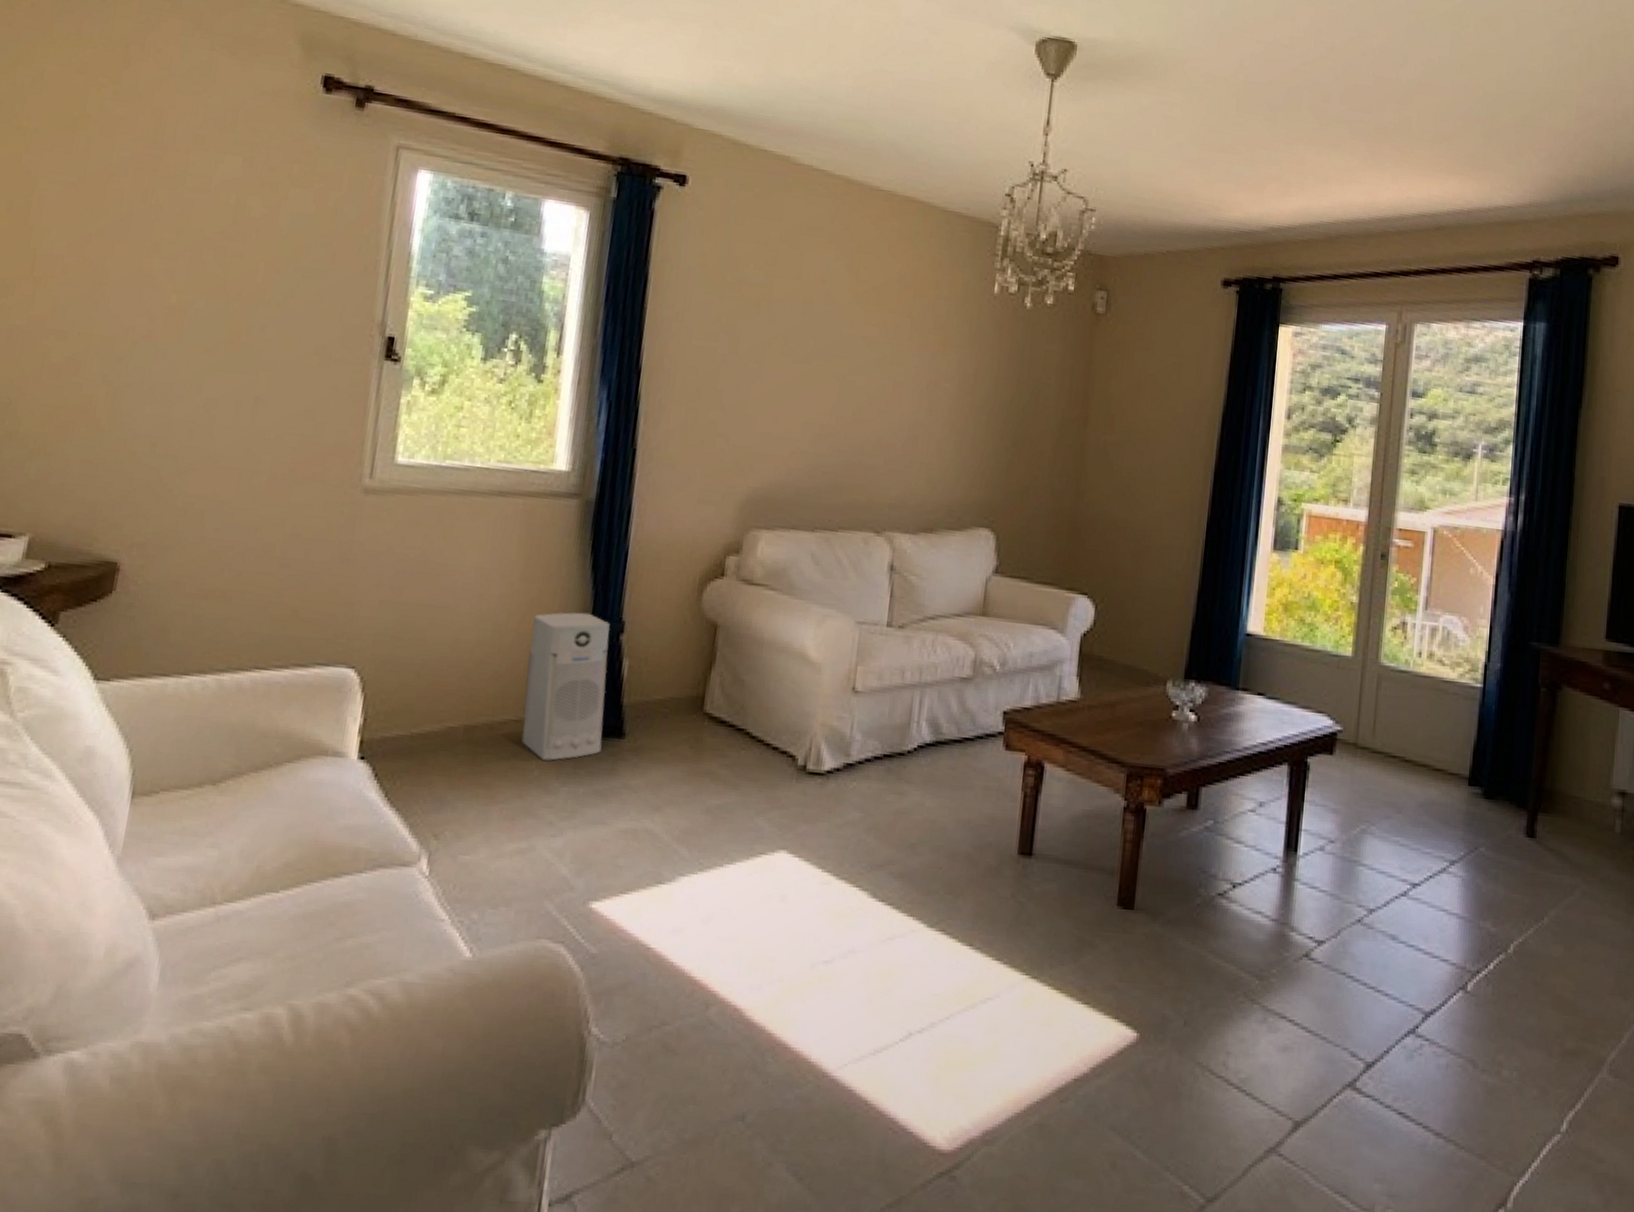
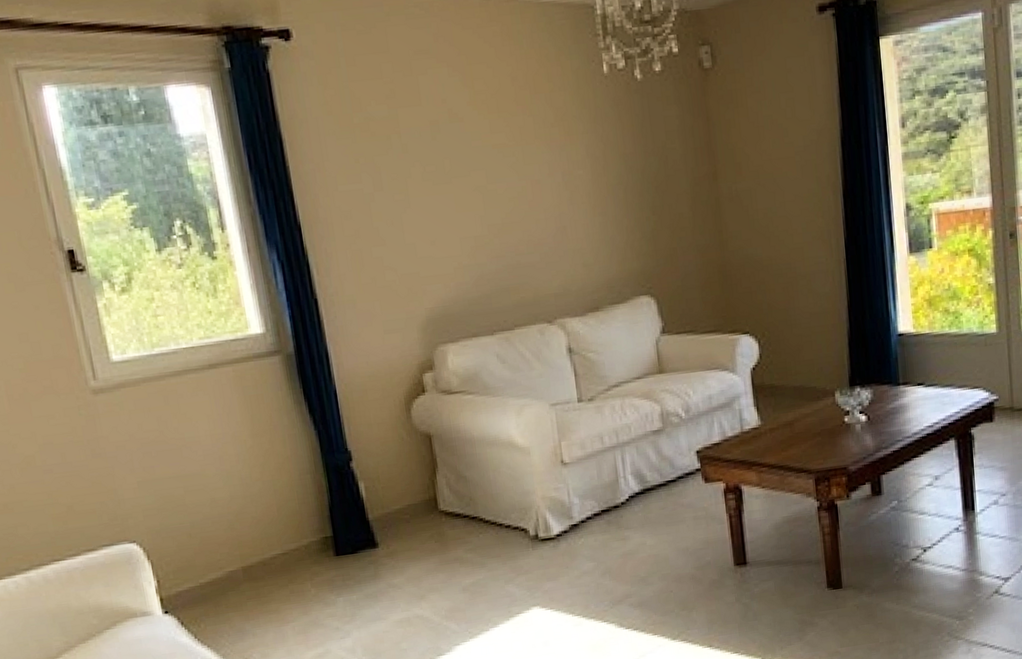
air purifier: present [521,612,610,761] -> none [272,451,362,580]

